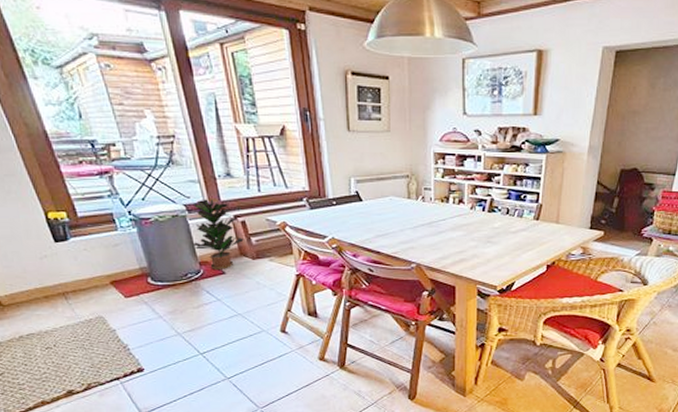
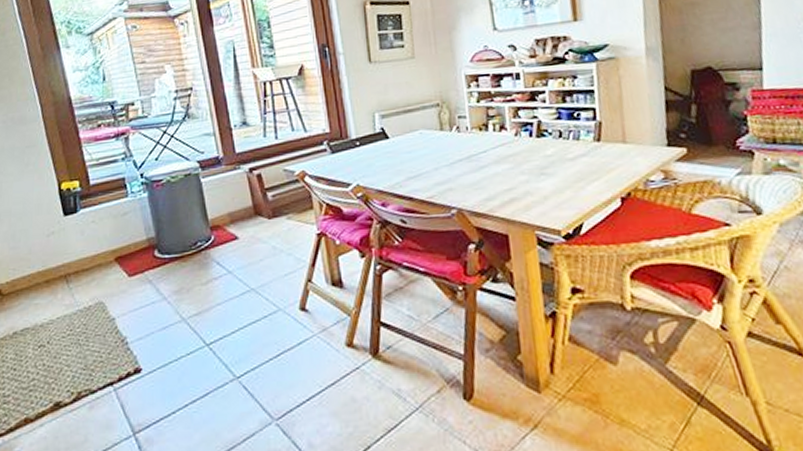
potted plant: present [192,199,244,269] -> none [204,152,259,235]

